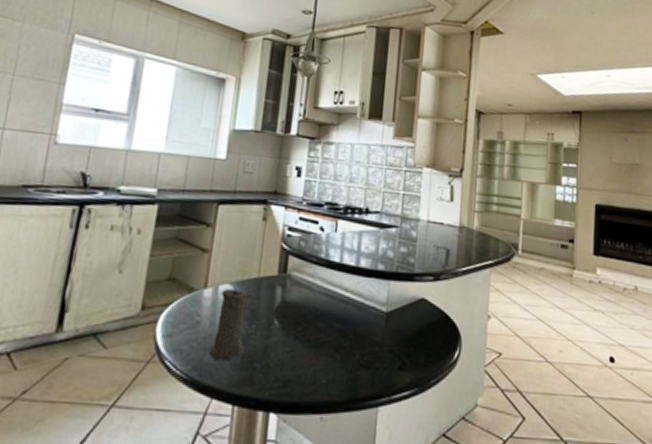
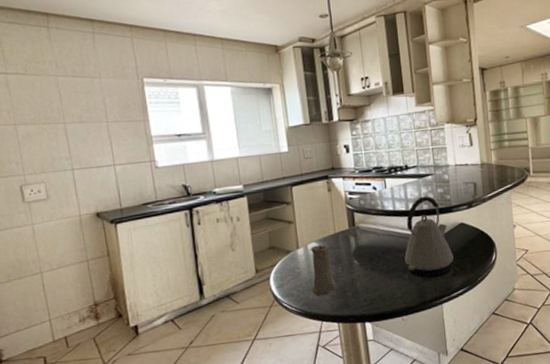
kettle: none [340,252,405,368] -> present [404,196,454,279]

